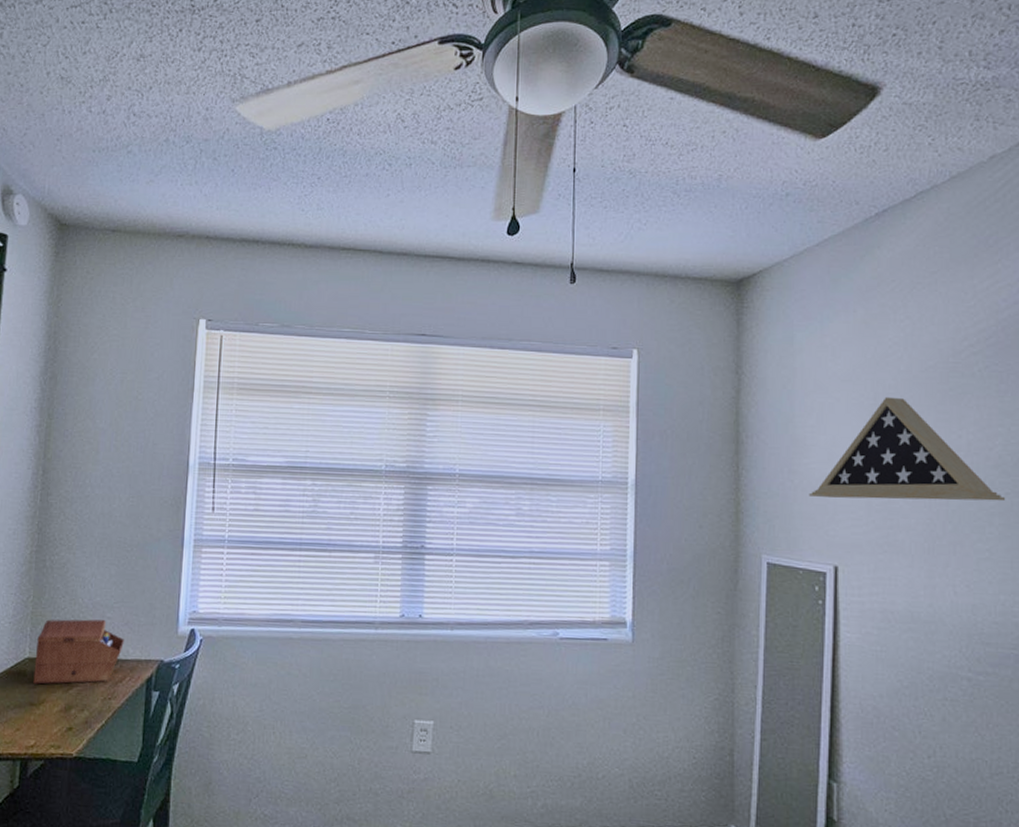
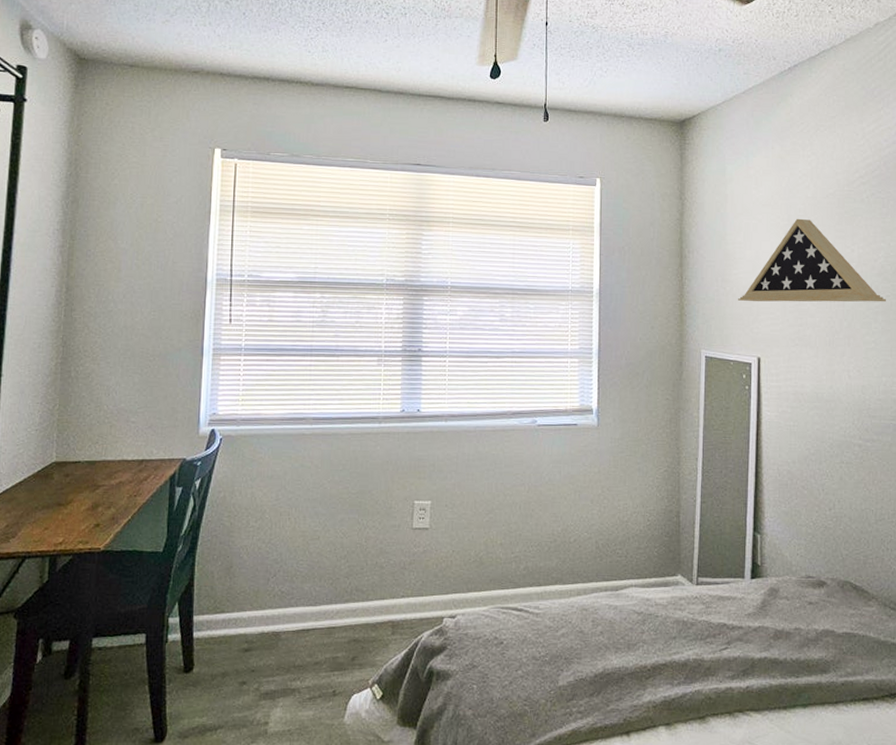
sewing box: present [33,619,124,685] -> none [60,424,148,486]

